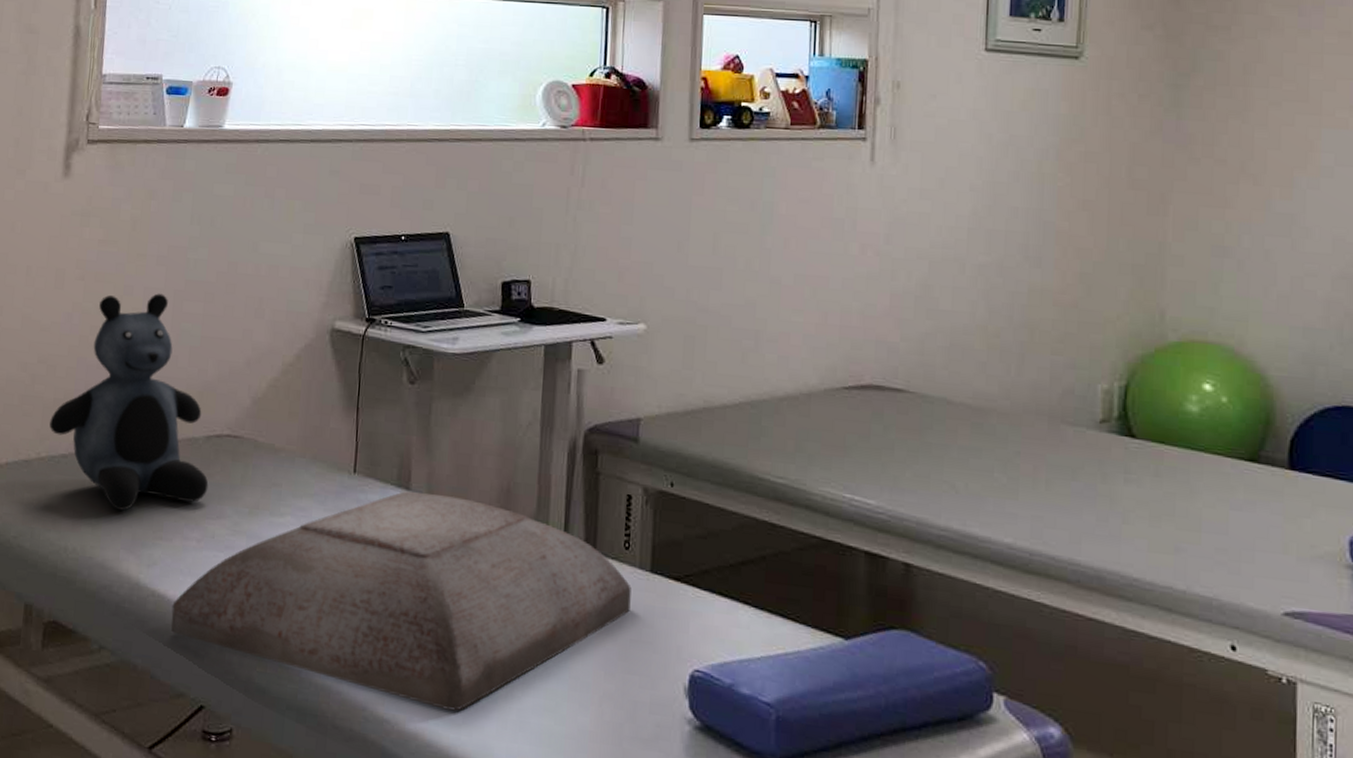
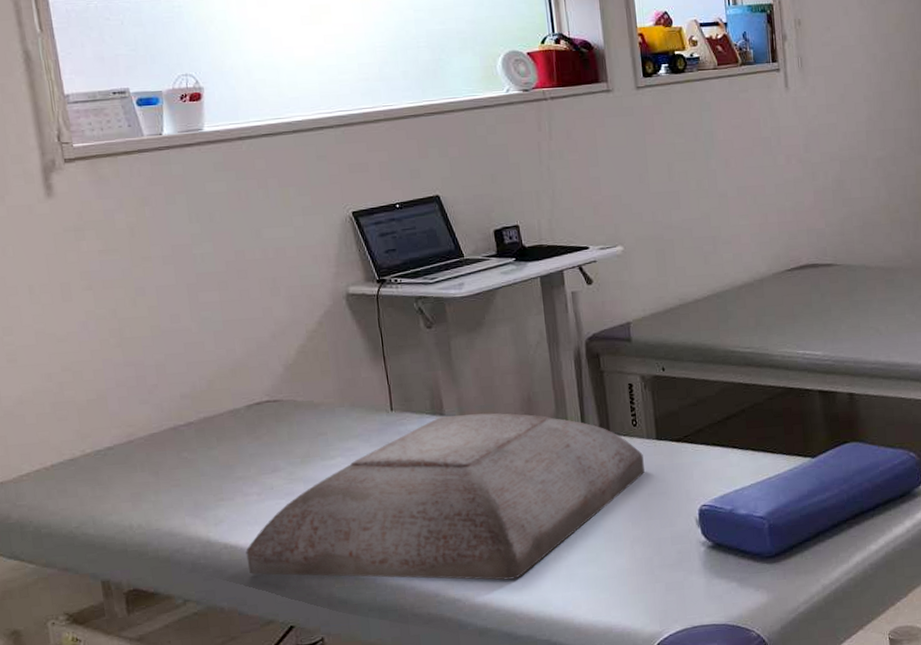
teddy bear: present [49,293,209,511] -> none [87,289,259,484]

